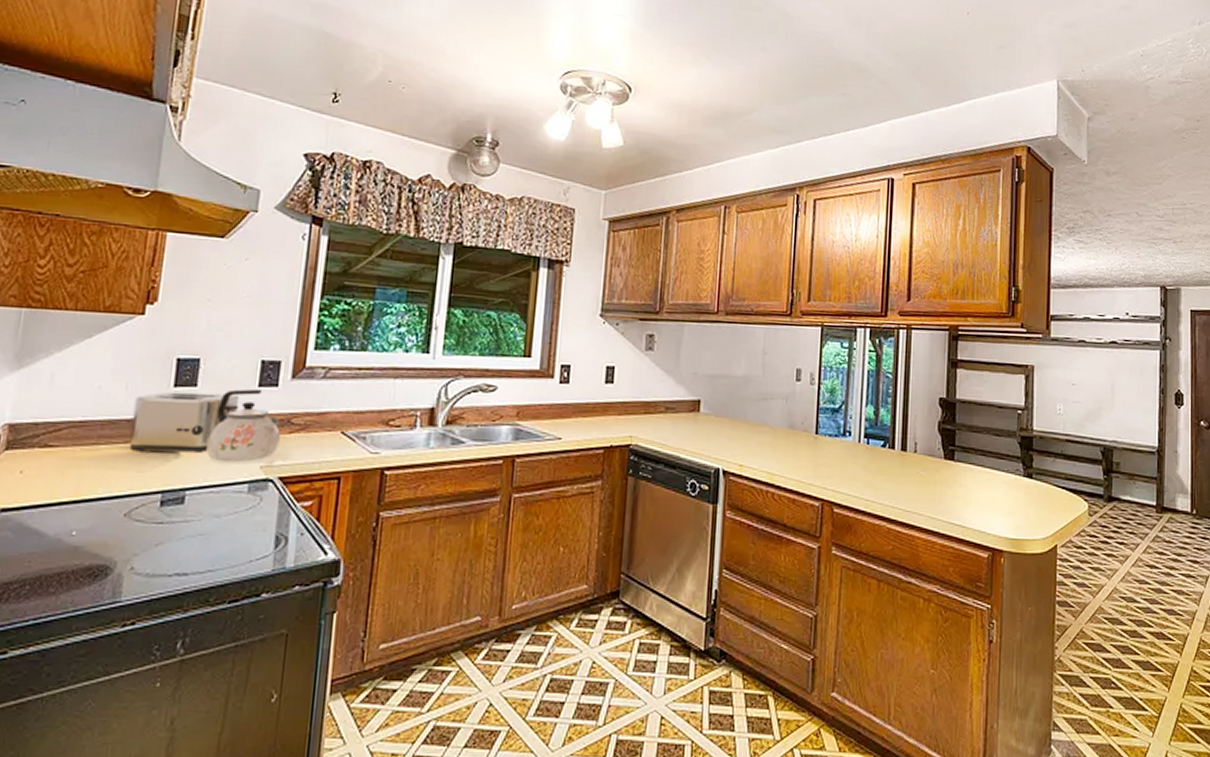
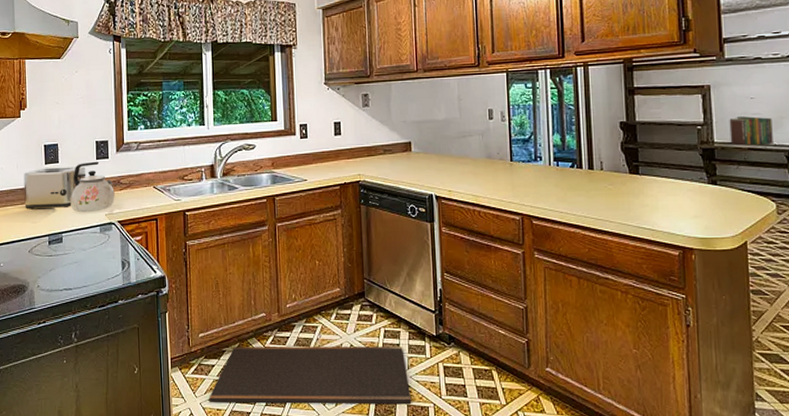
door mat: none [381,663,664,745] -> present [209,346,412,405]
books: none [1049,403,1091,438] -> present [729,116,773,146]

